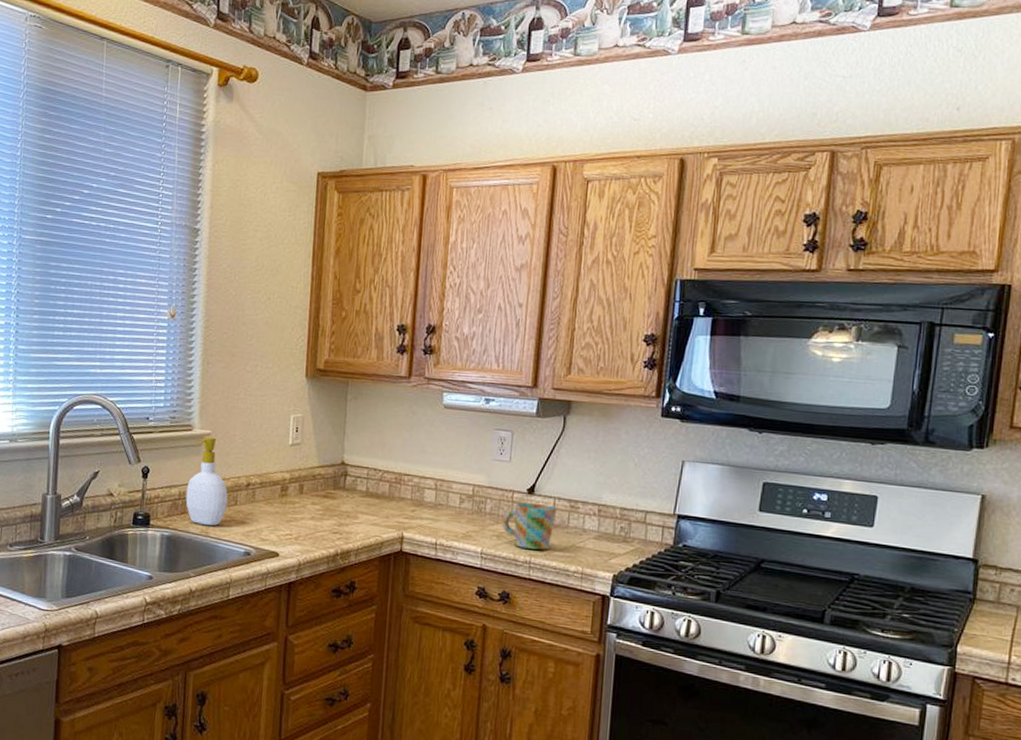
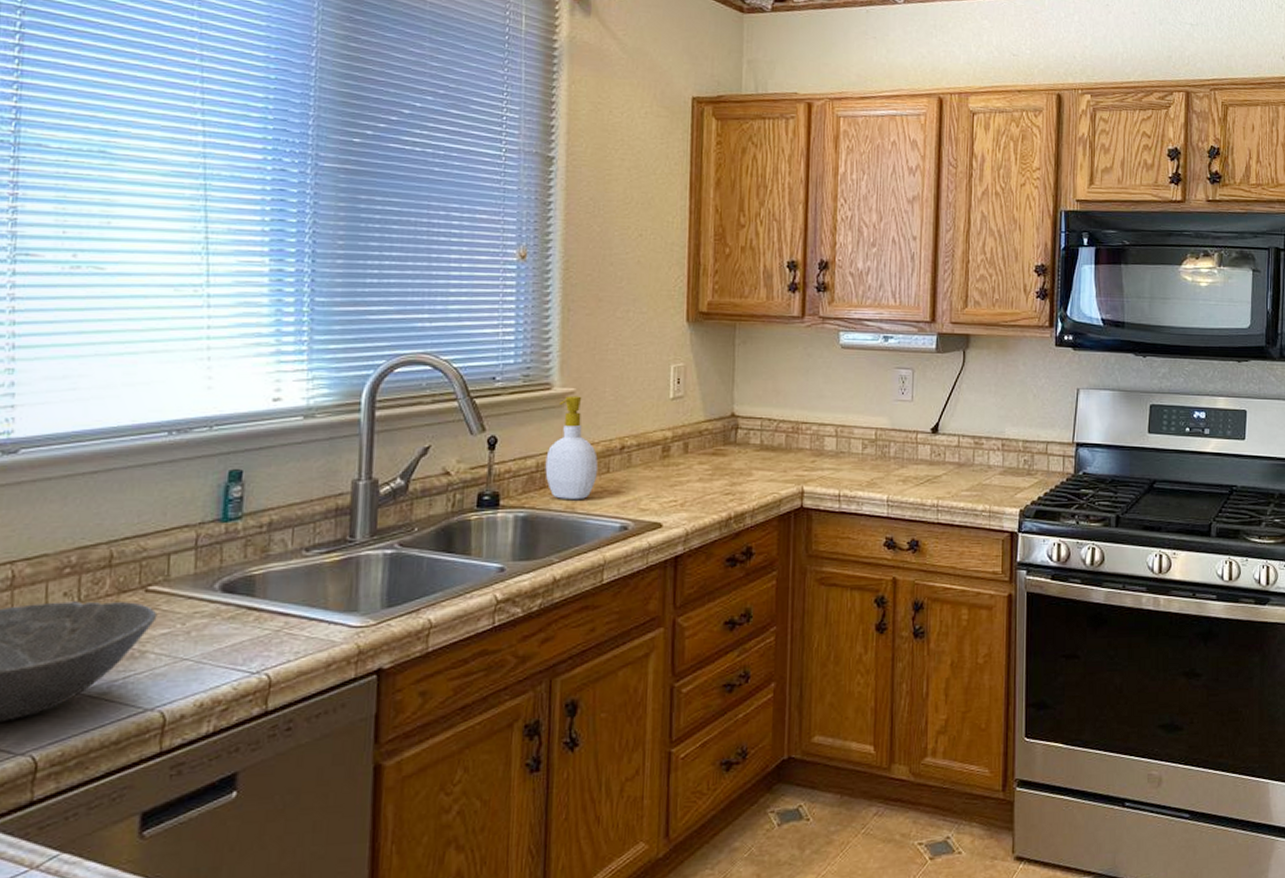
mug: present [502,503,556,550] -> none [907,443,961,491]

